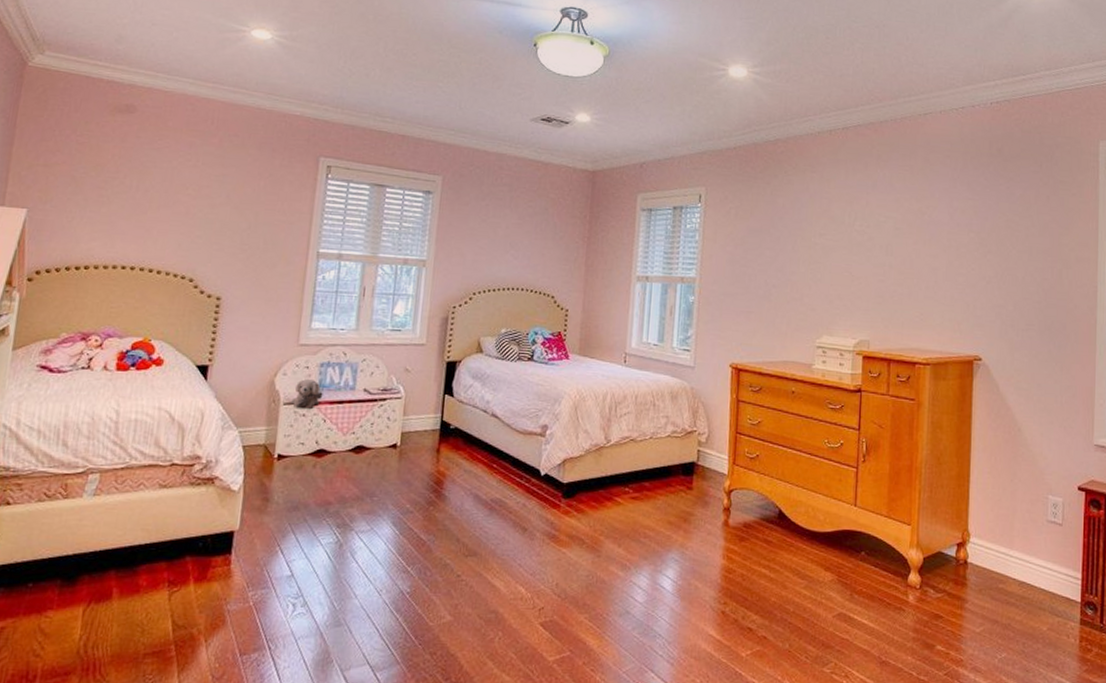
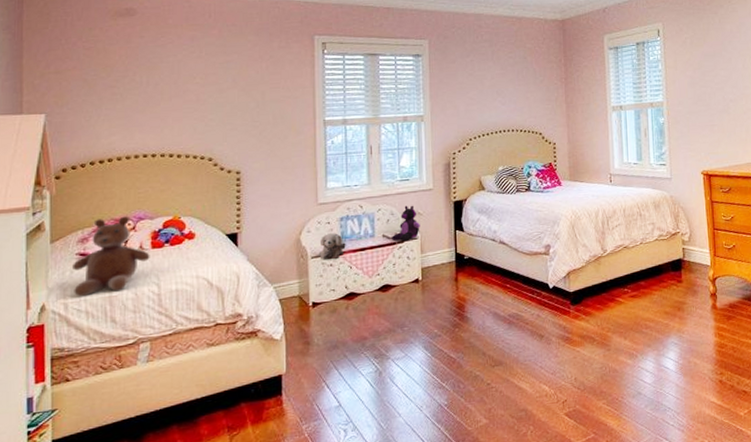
teddy bear: none [28,330,114,414] -> present [73,216,150,297]
stuffed animal: none [373,359,407,399] -> present [392,205,420,241]

